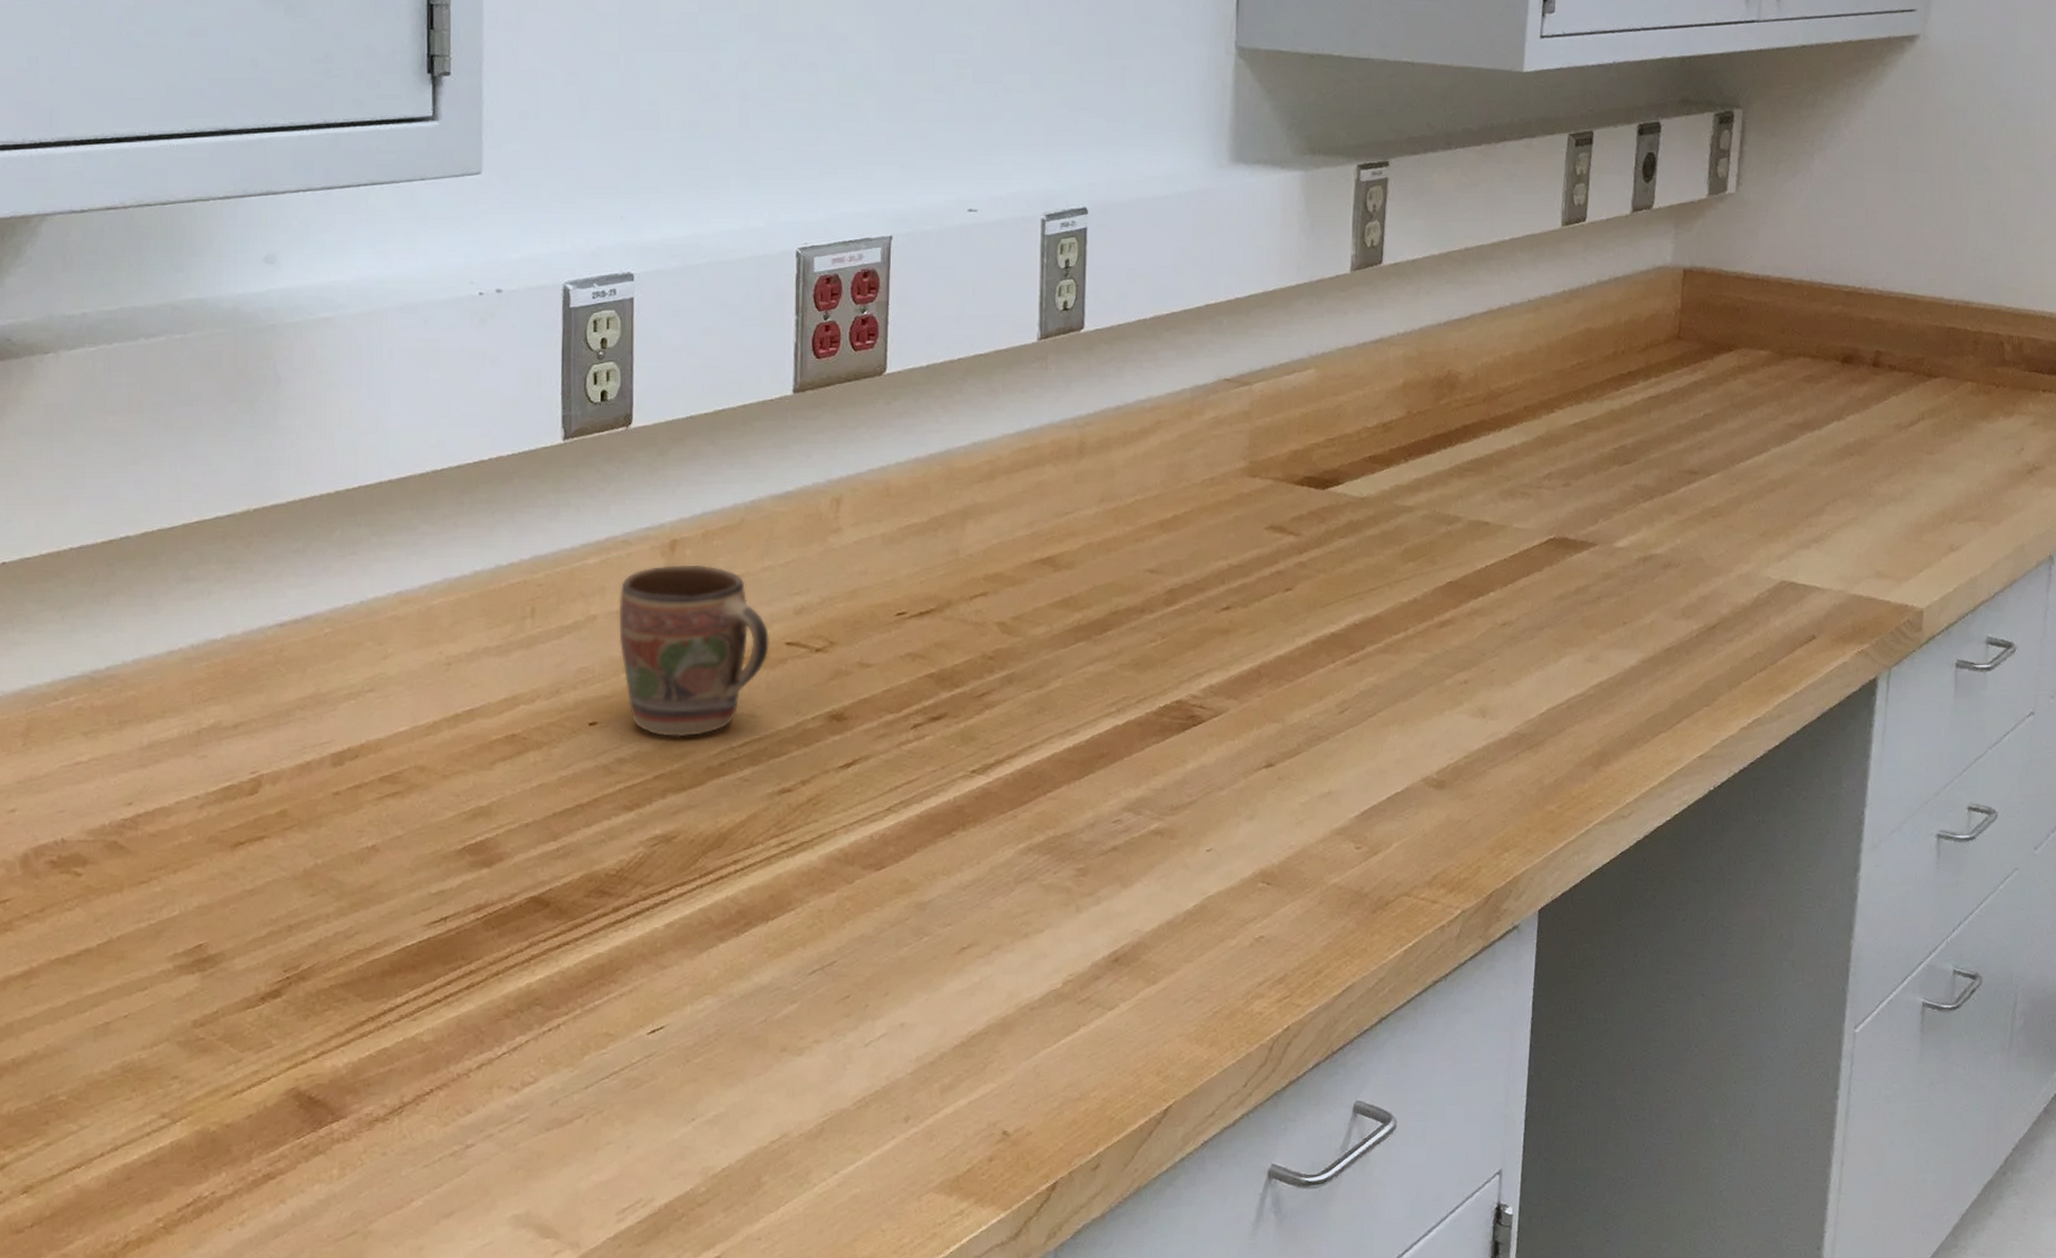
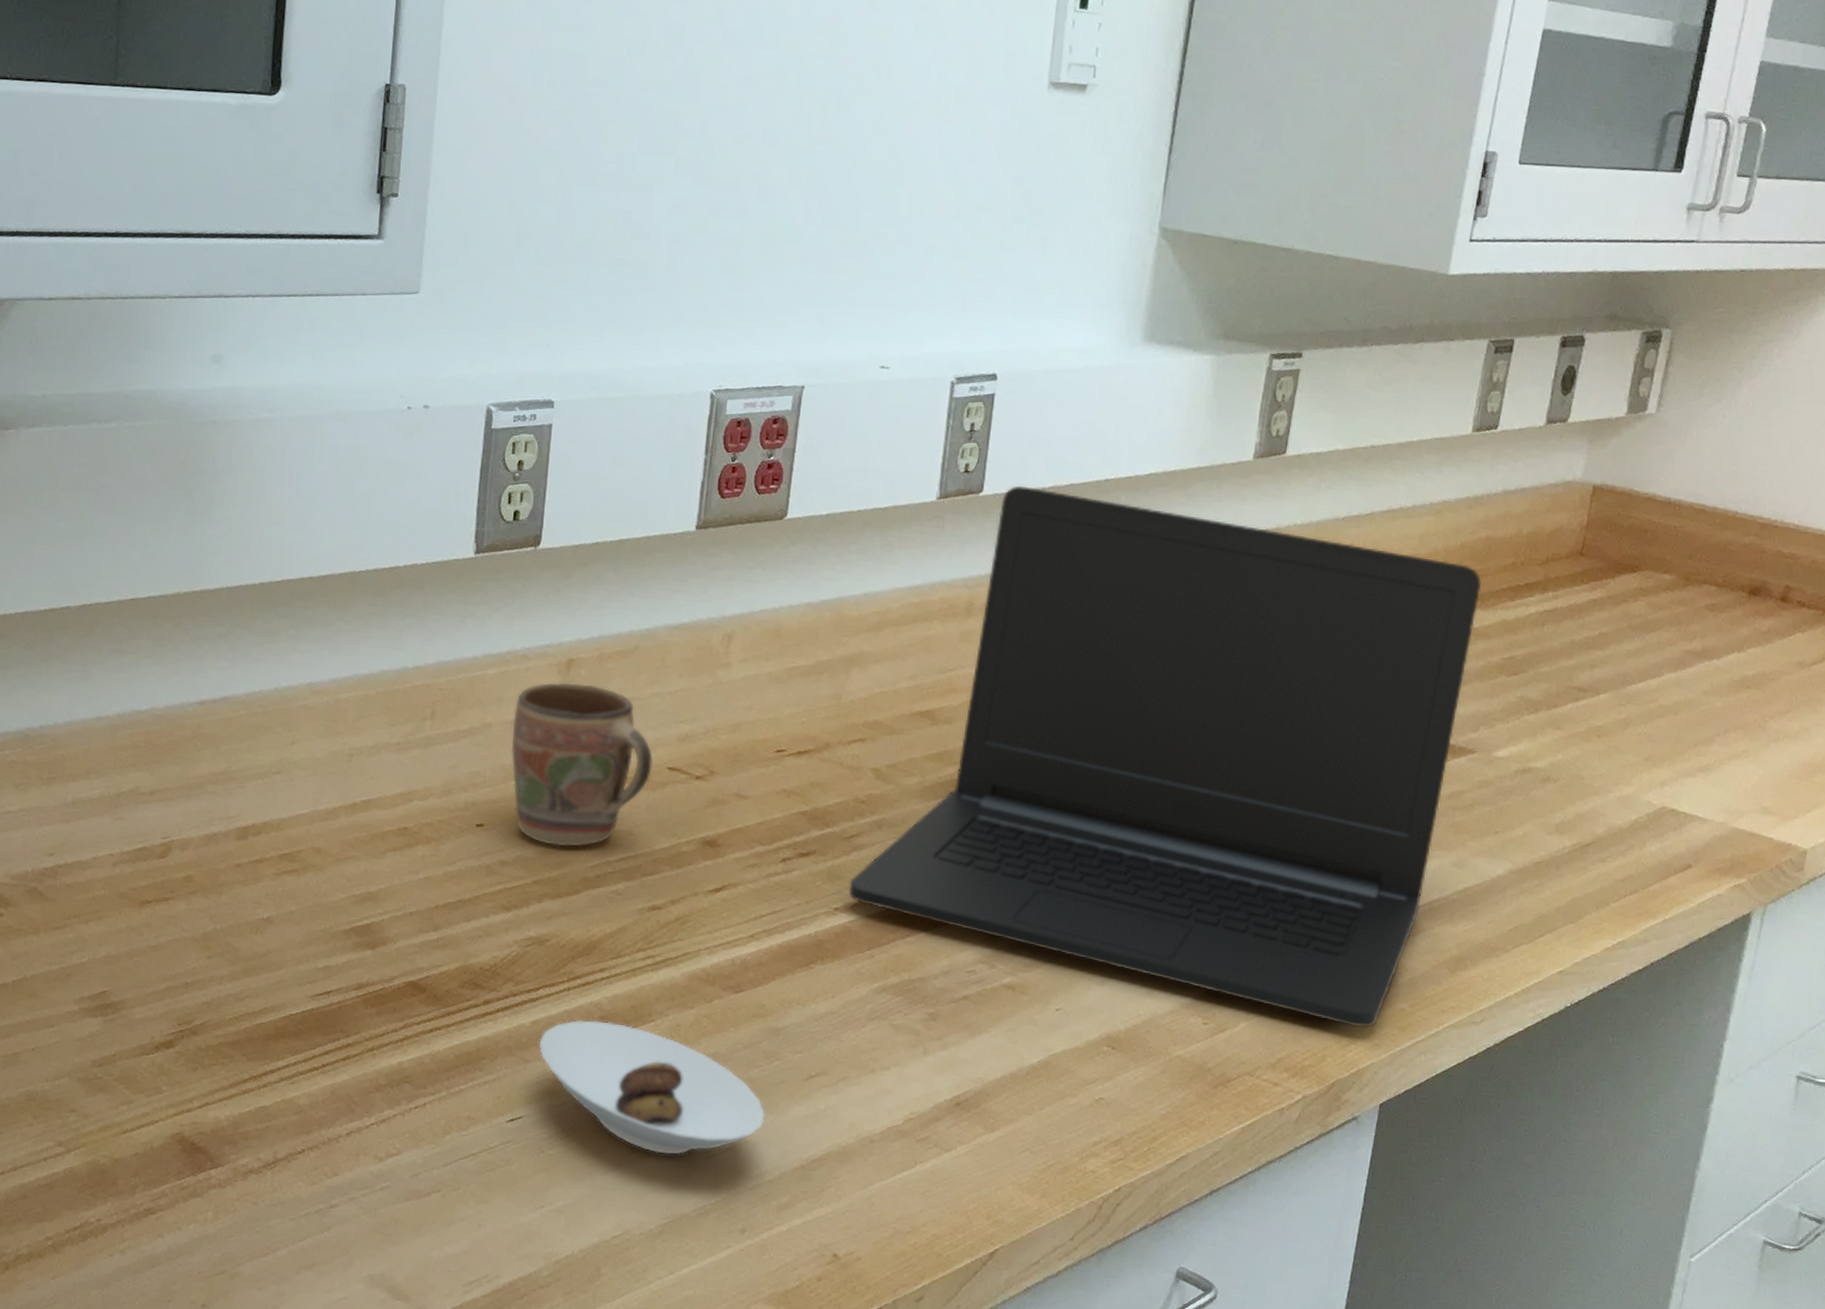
saucer: none [675,915,919,1049] -> present [539,1020,765,1155]
laptop: none [984,319,1586,834] -> present [848,485,1482,1027]

